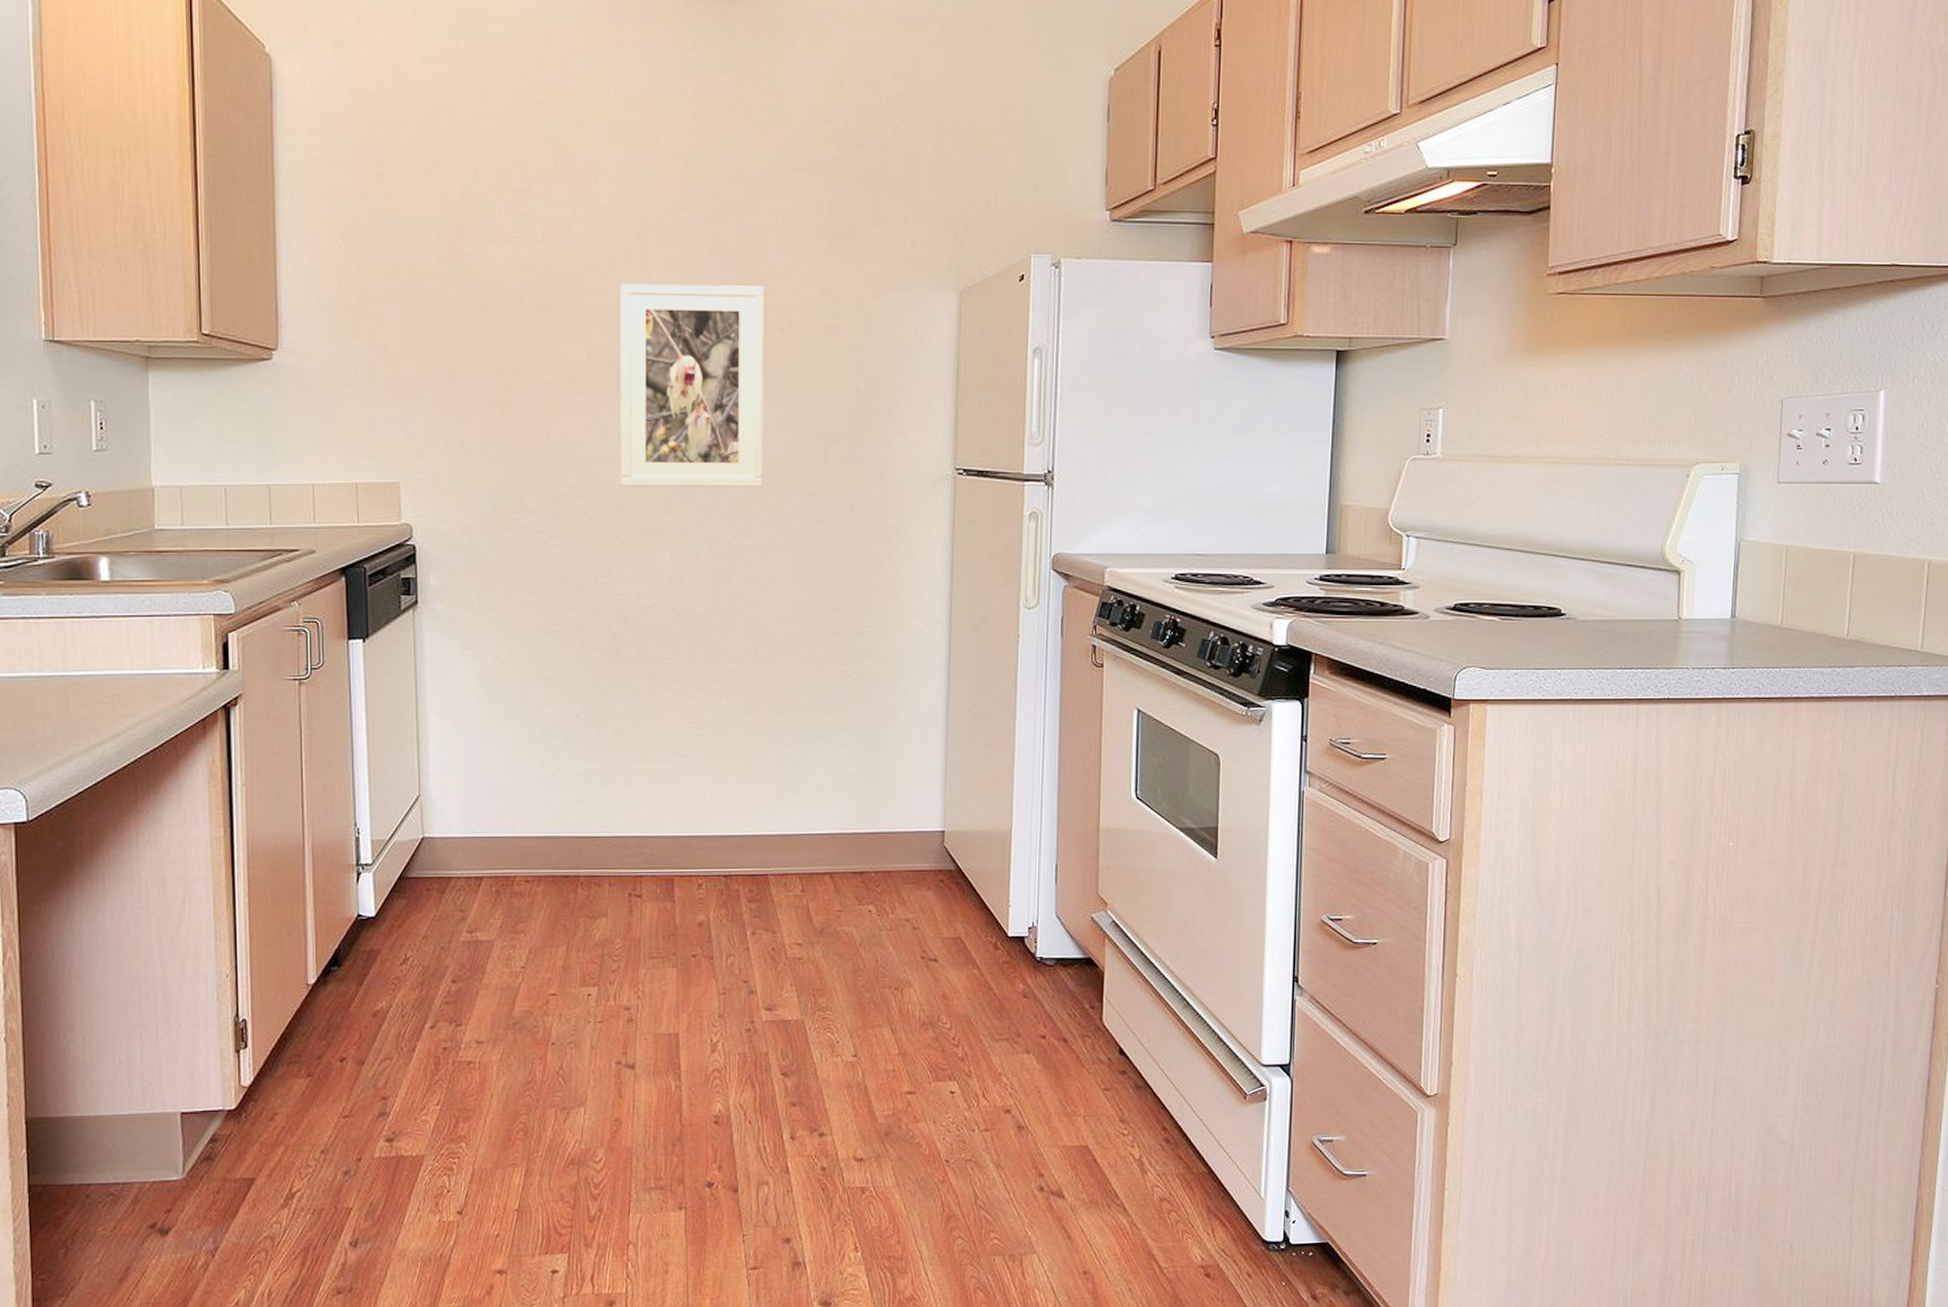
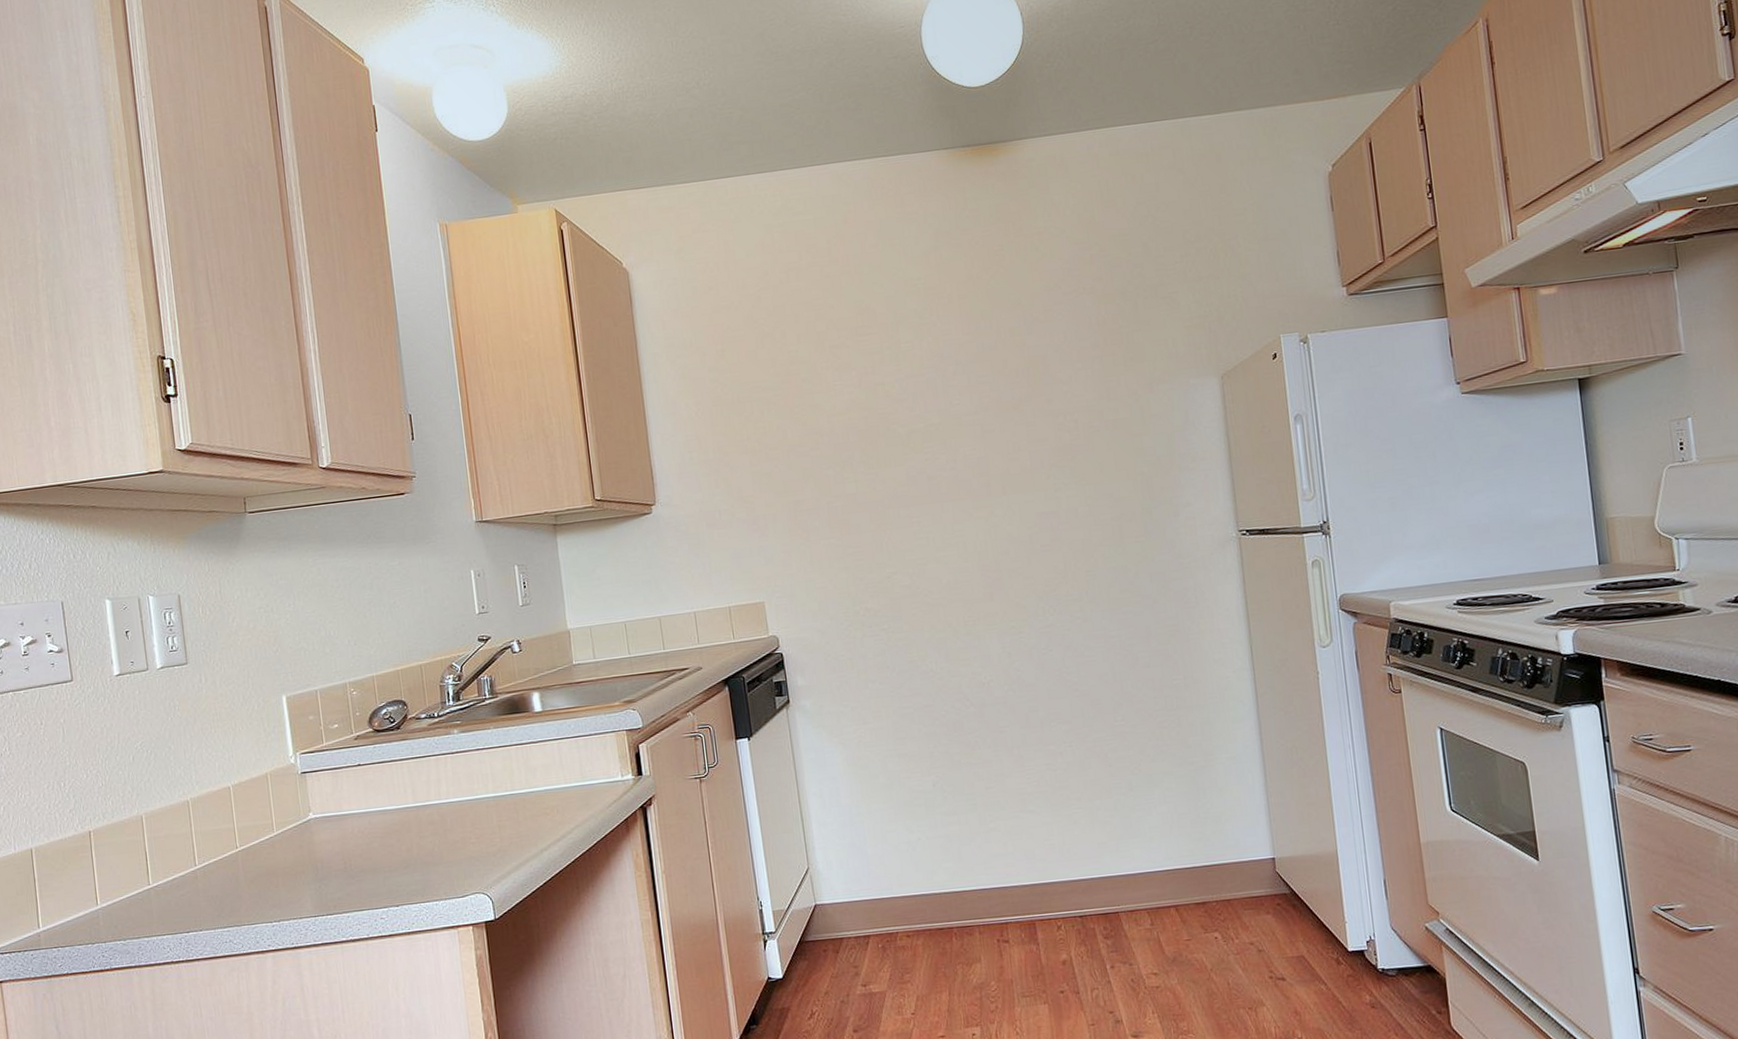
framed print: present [620,283,765,488] -> none [927,396,1070,583]

